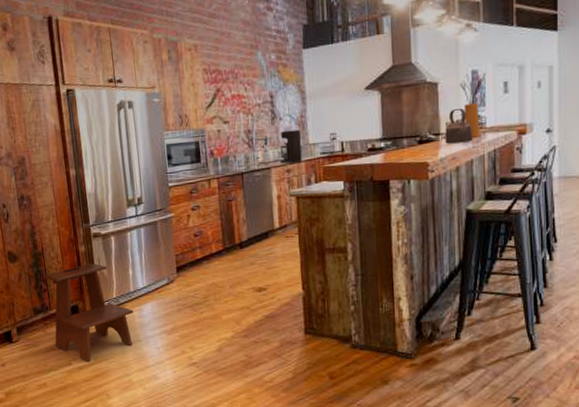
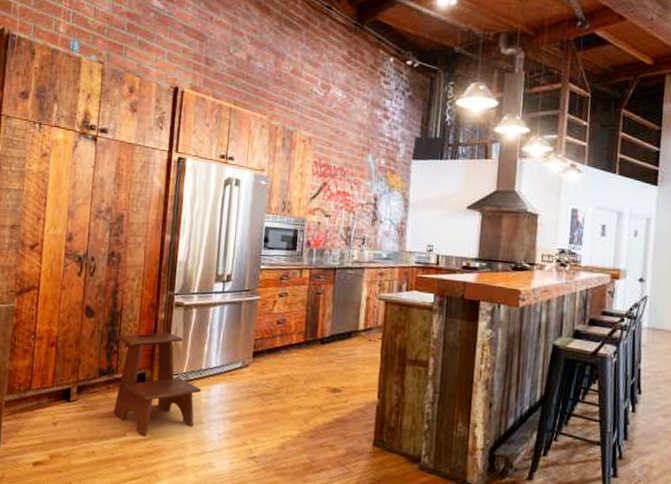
coffee maker: present [280,129,302,164] -> none [375,234,400,268]
kettle: present [445,109,473,144] -> none [539,243,568,278]
vase: present [460,73,487,139] -> none [559,211,586,275]

